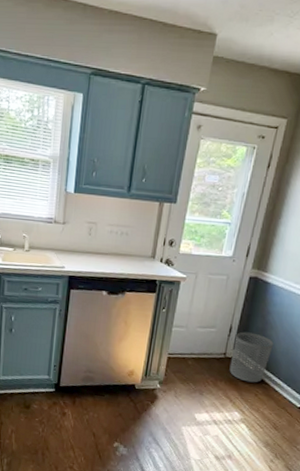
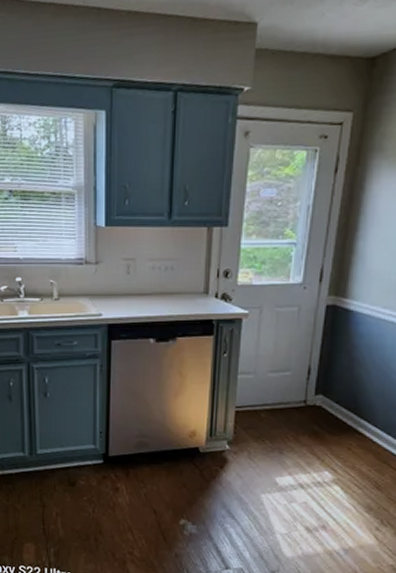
waste bin: present [229,331,274,383] -> none [312,372,364,434]

